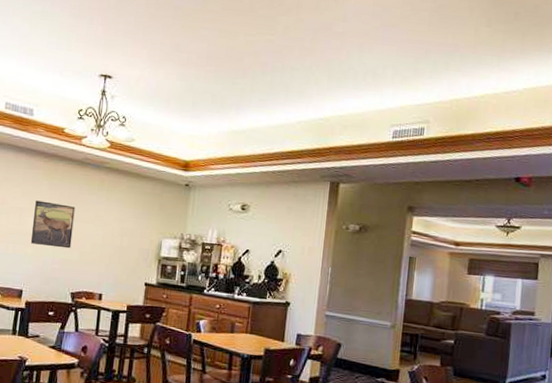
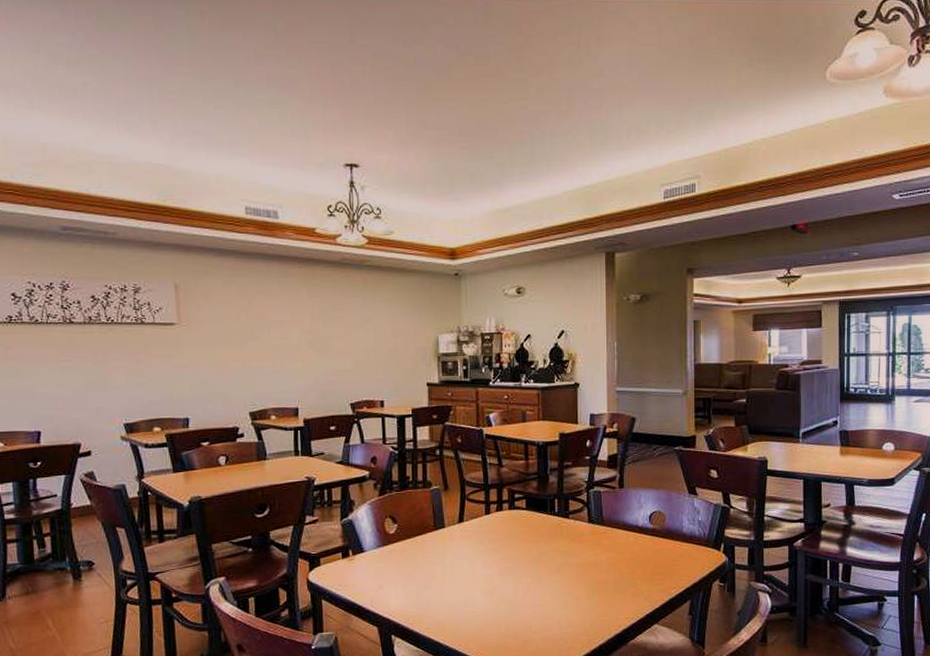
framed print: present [30,200,75,249] -> none [297,310,343,358]

